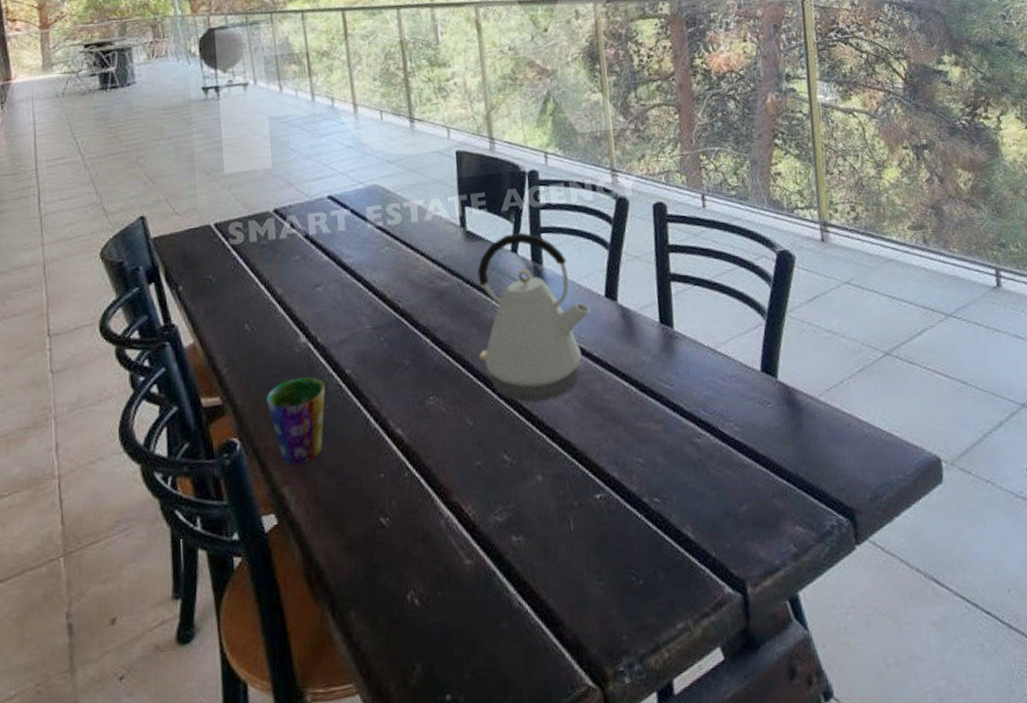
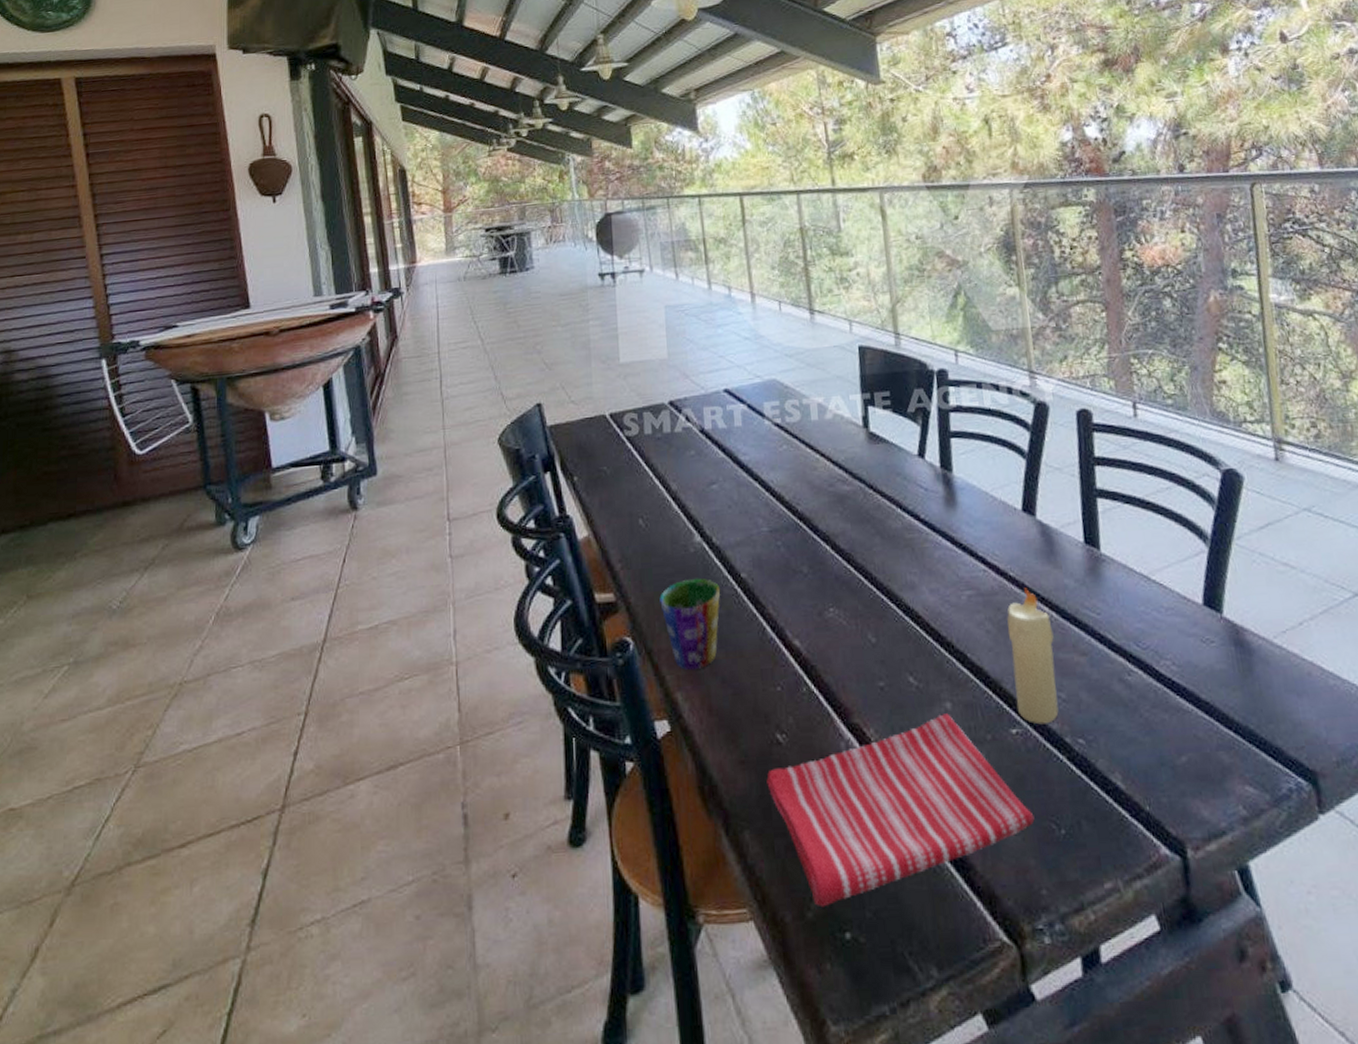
dish towel: none [371,485,617,675] -> present [766,713,1035,908]
kettle: present [477,232,591,403] -> none [881,436,1006,622]
candle: none [592,366,638,489] -> present [1007,588,1059,725]

